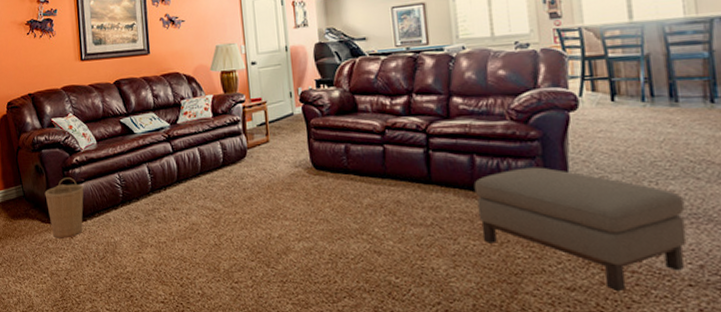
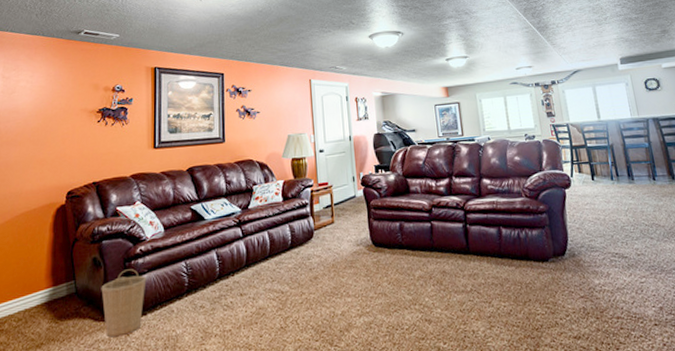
ottoman: present [474,167,687,291] -> none [502,235,650,335]

